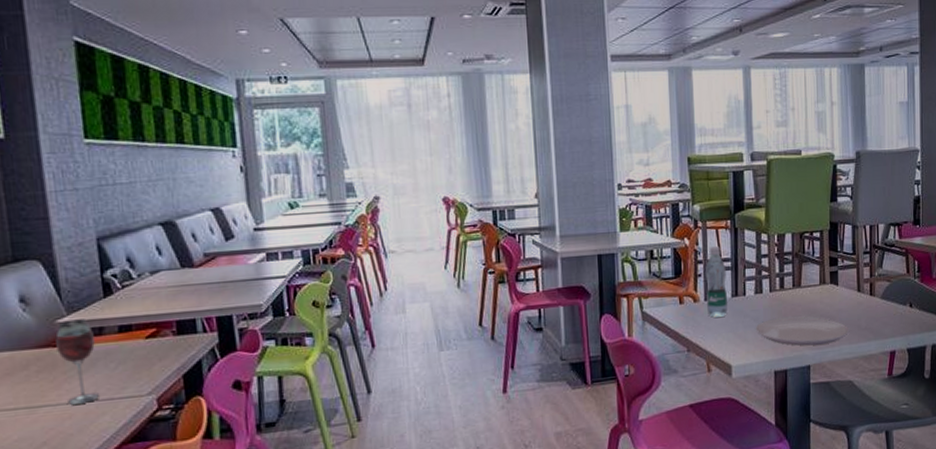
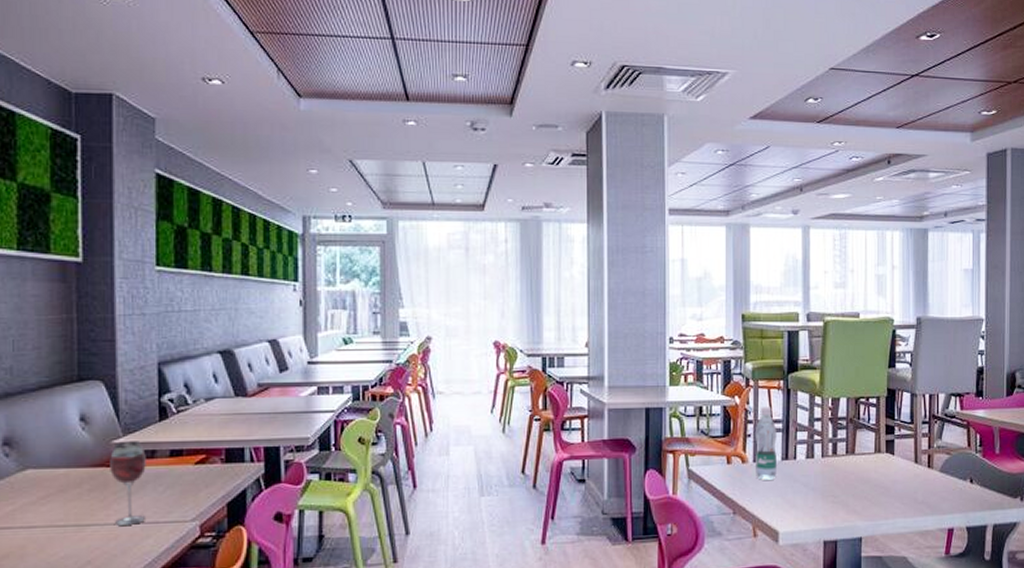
plate: present [755,317,849,346] -> none [805,485,904,517]

